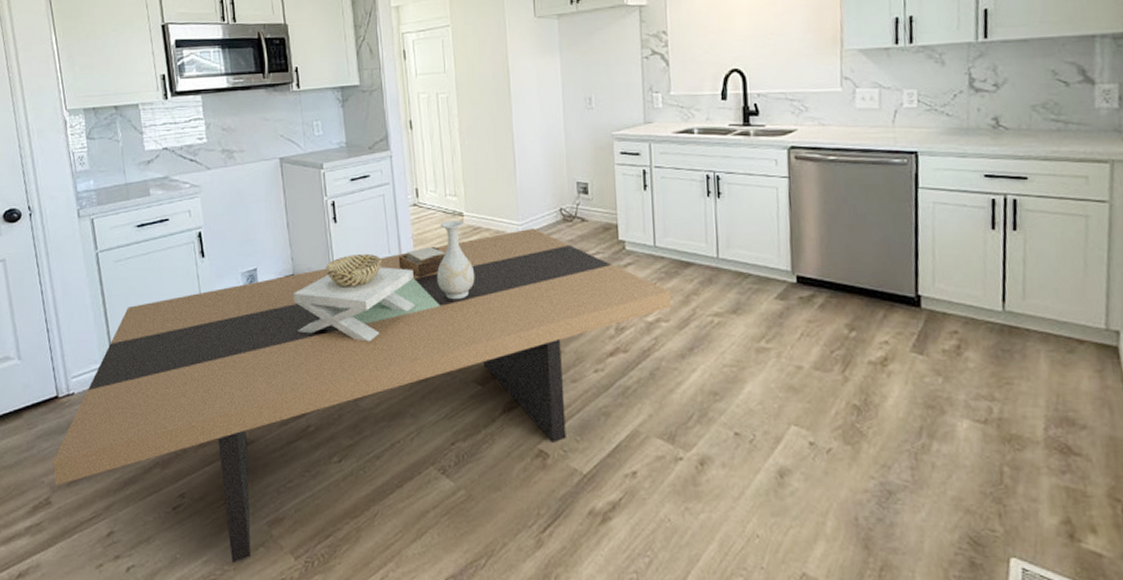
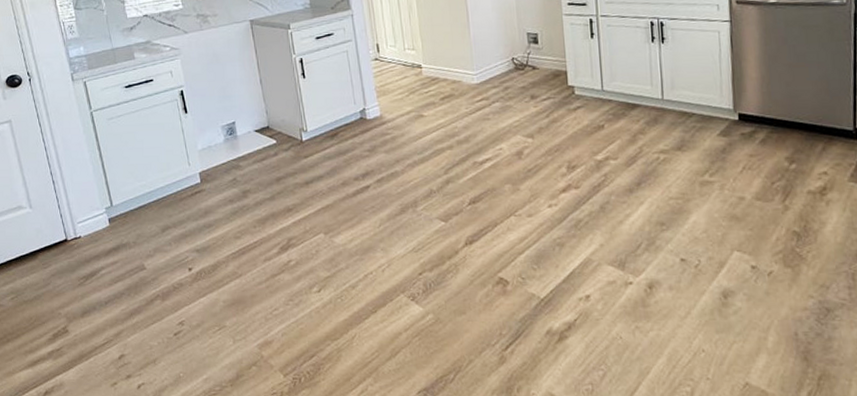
dining table: present [53,227,671,564] -> none [67,76,619,381]
decorative bowl: present [294,254,415,342] -> none [270,106,381,185]
napkin holder: present [398,246,446,278] -> none [363,96,407,126]
vase: present [437,221,475,300] -> none [399,72,435,145]

